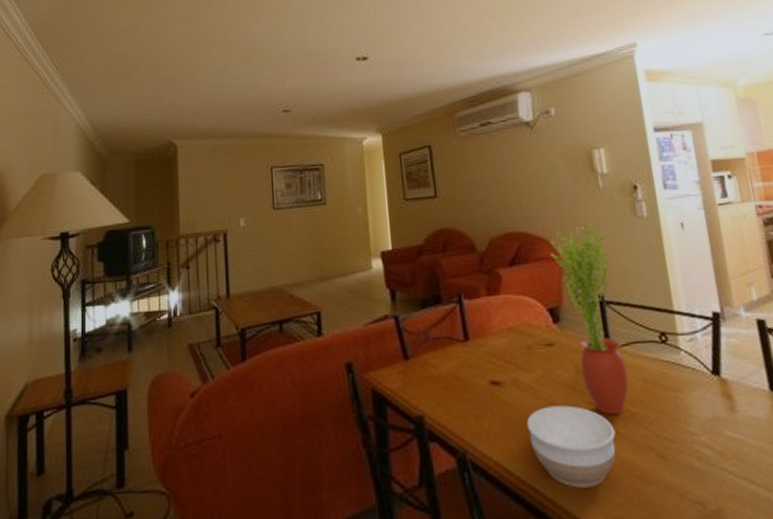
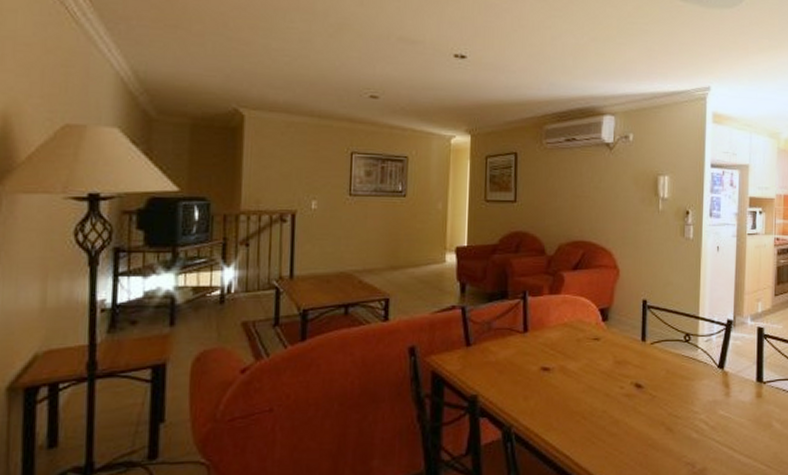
bowl: present [526,405,616,488] -> none [566,389,637,454]
potted plant: present [549,220,629,415] -> none [609,237,657,398]

